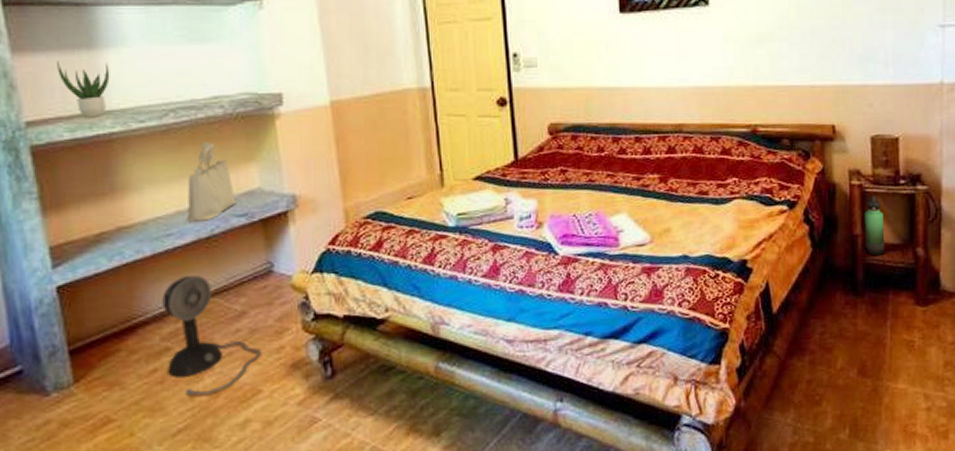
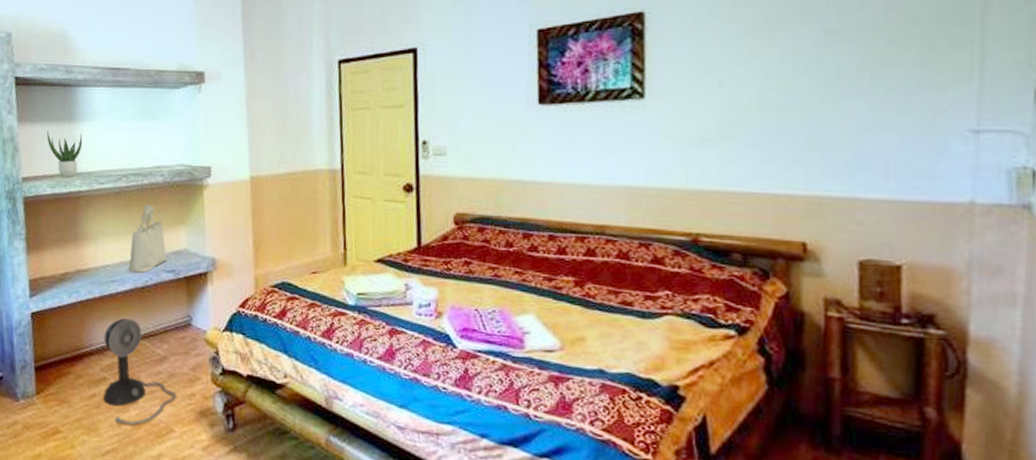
thermos bottle: present [864,194,885,256] -> none [844,332,876,409]

